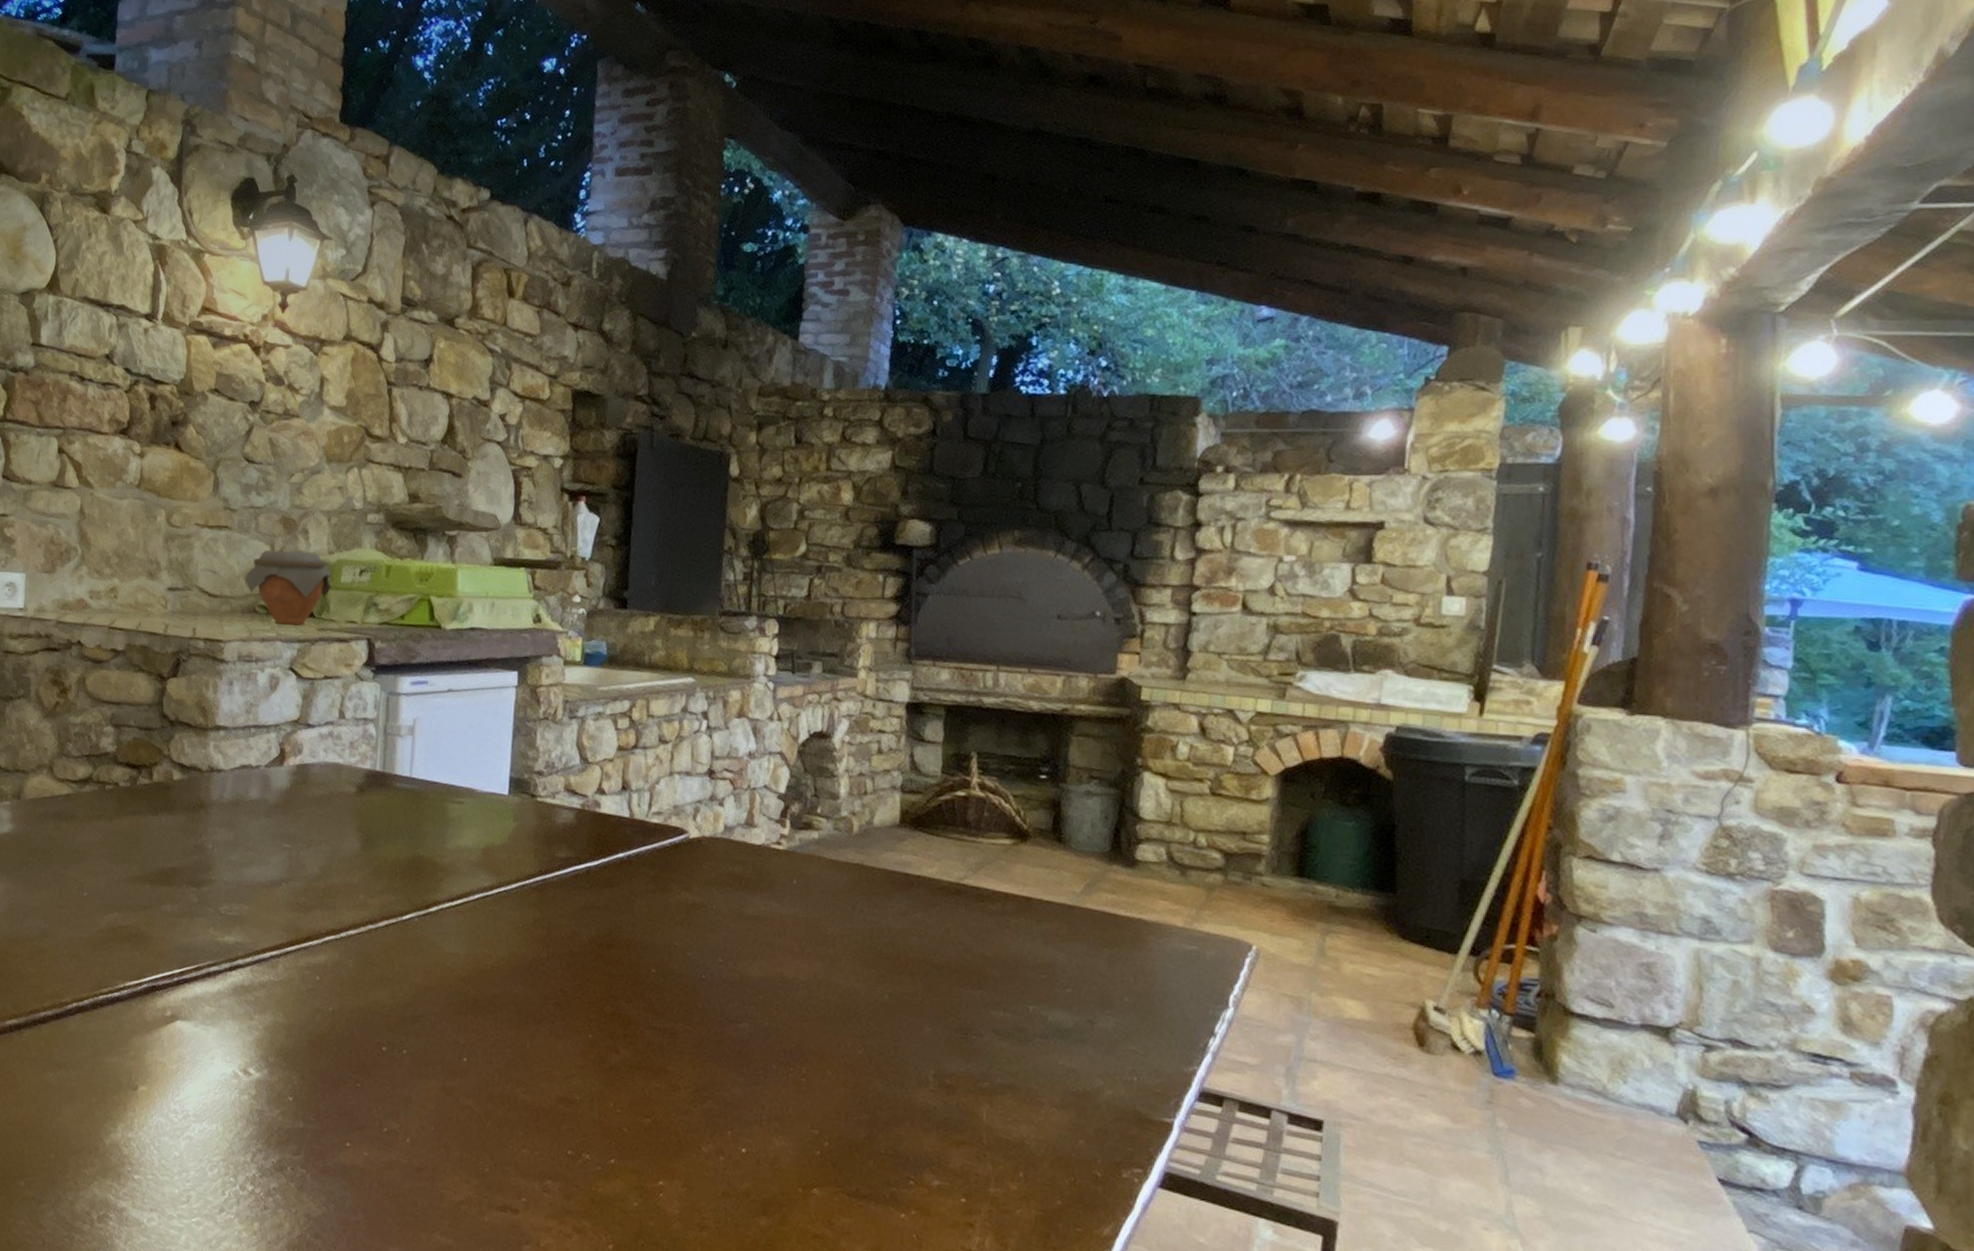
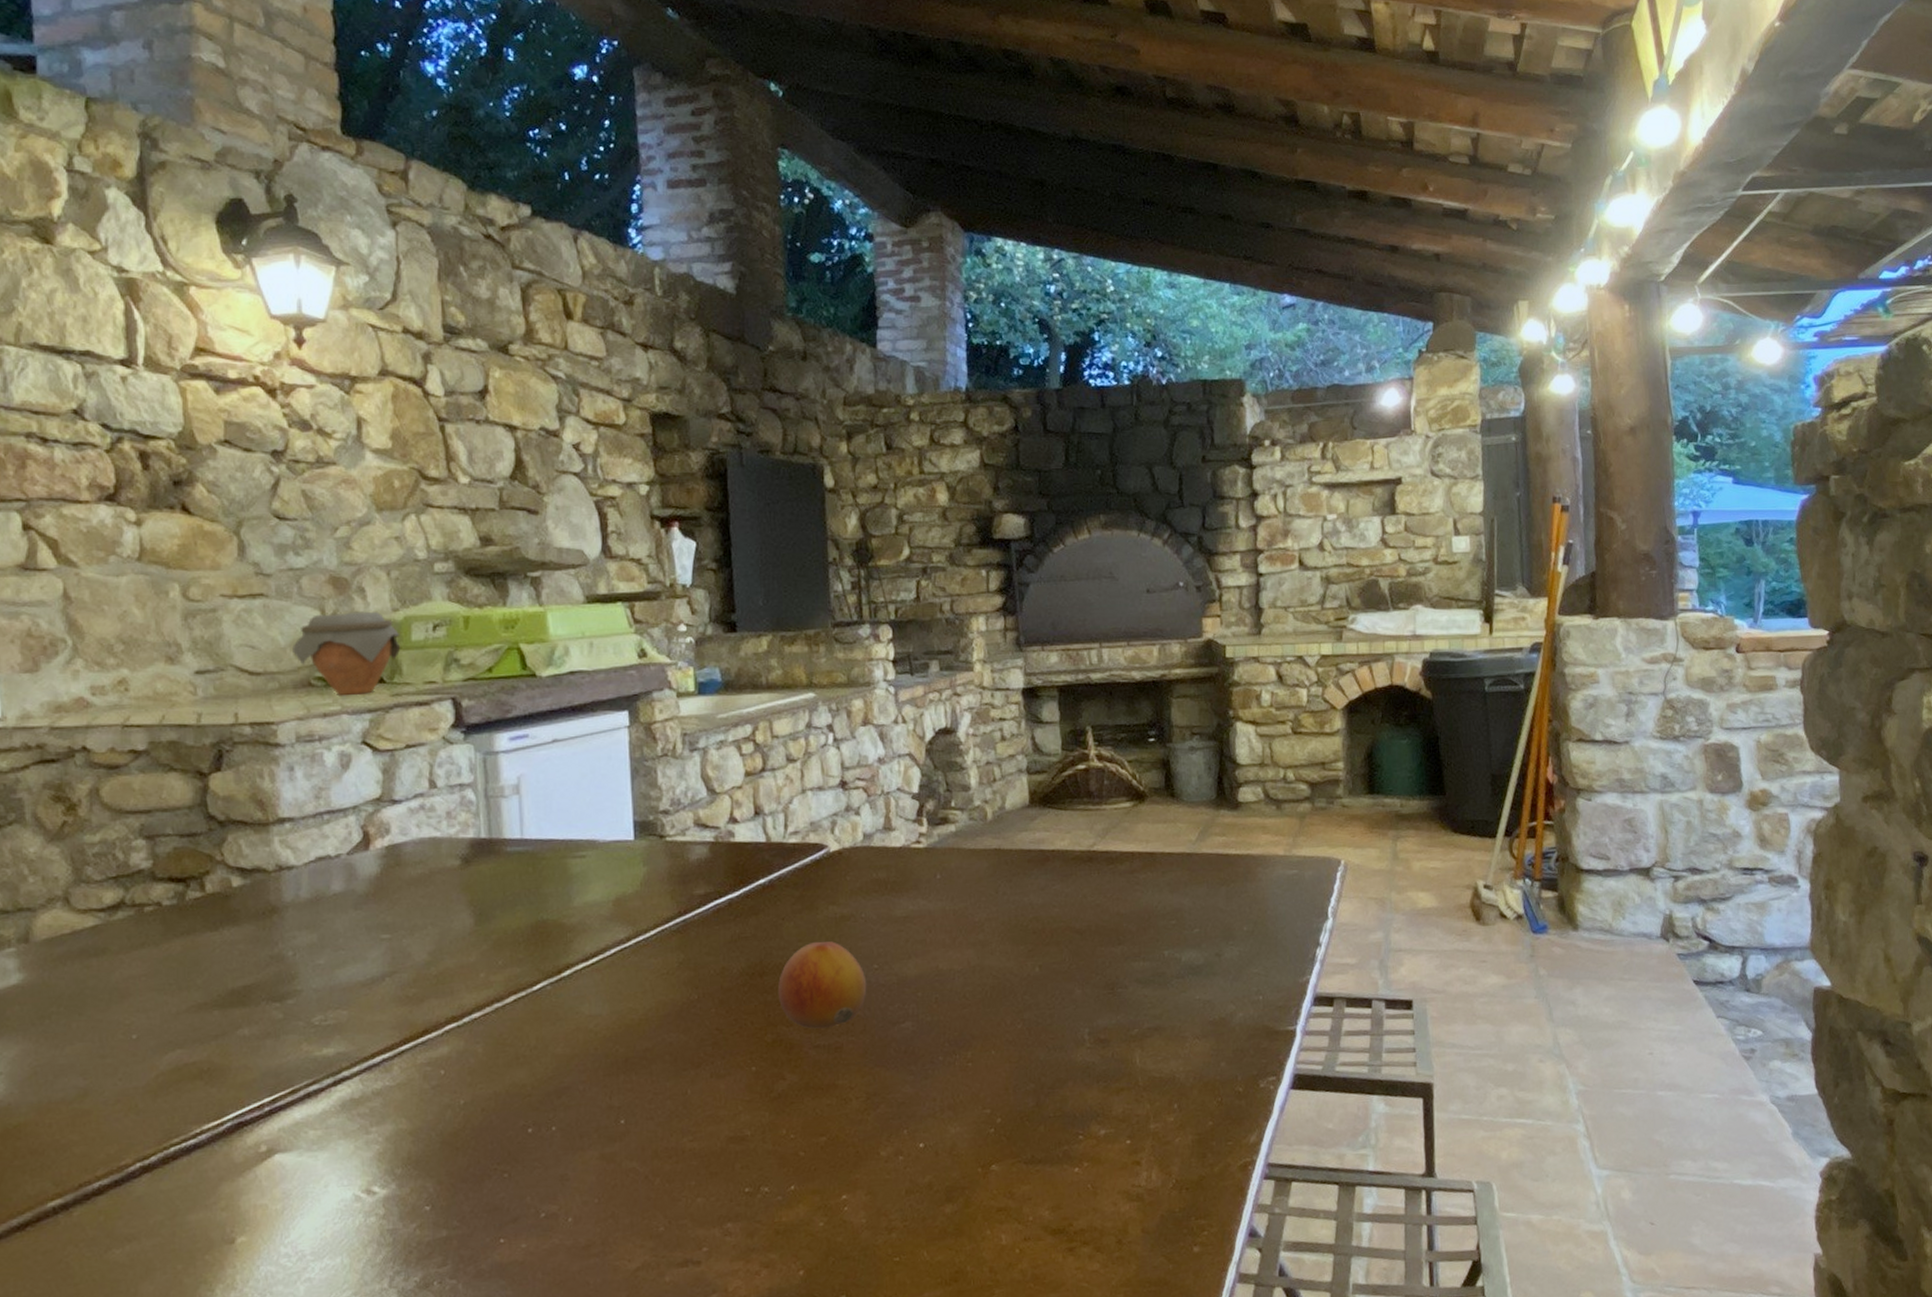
fruit: none [622,924,710,1012] -> present [777,941,867,1029]

